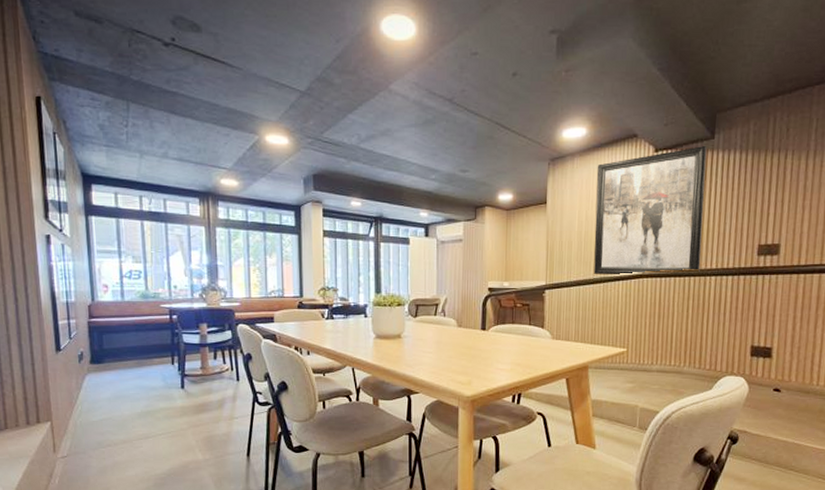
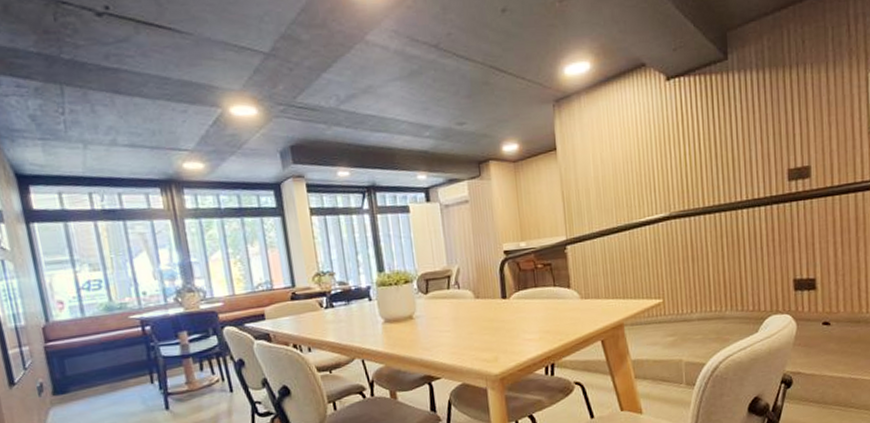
wall art: present [594,145,707,276] -> none [606,67,730,222]

